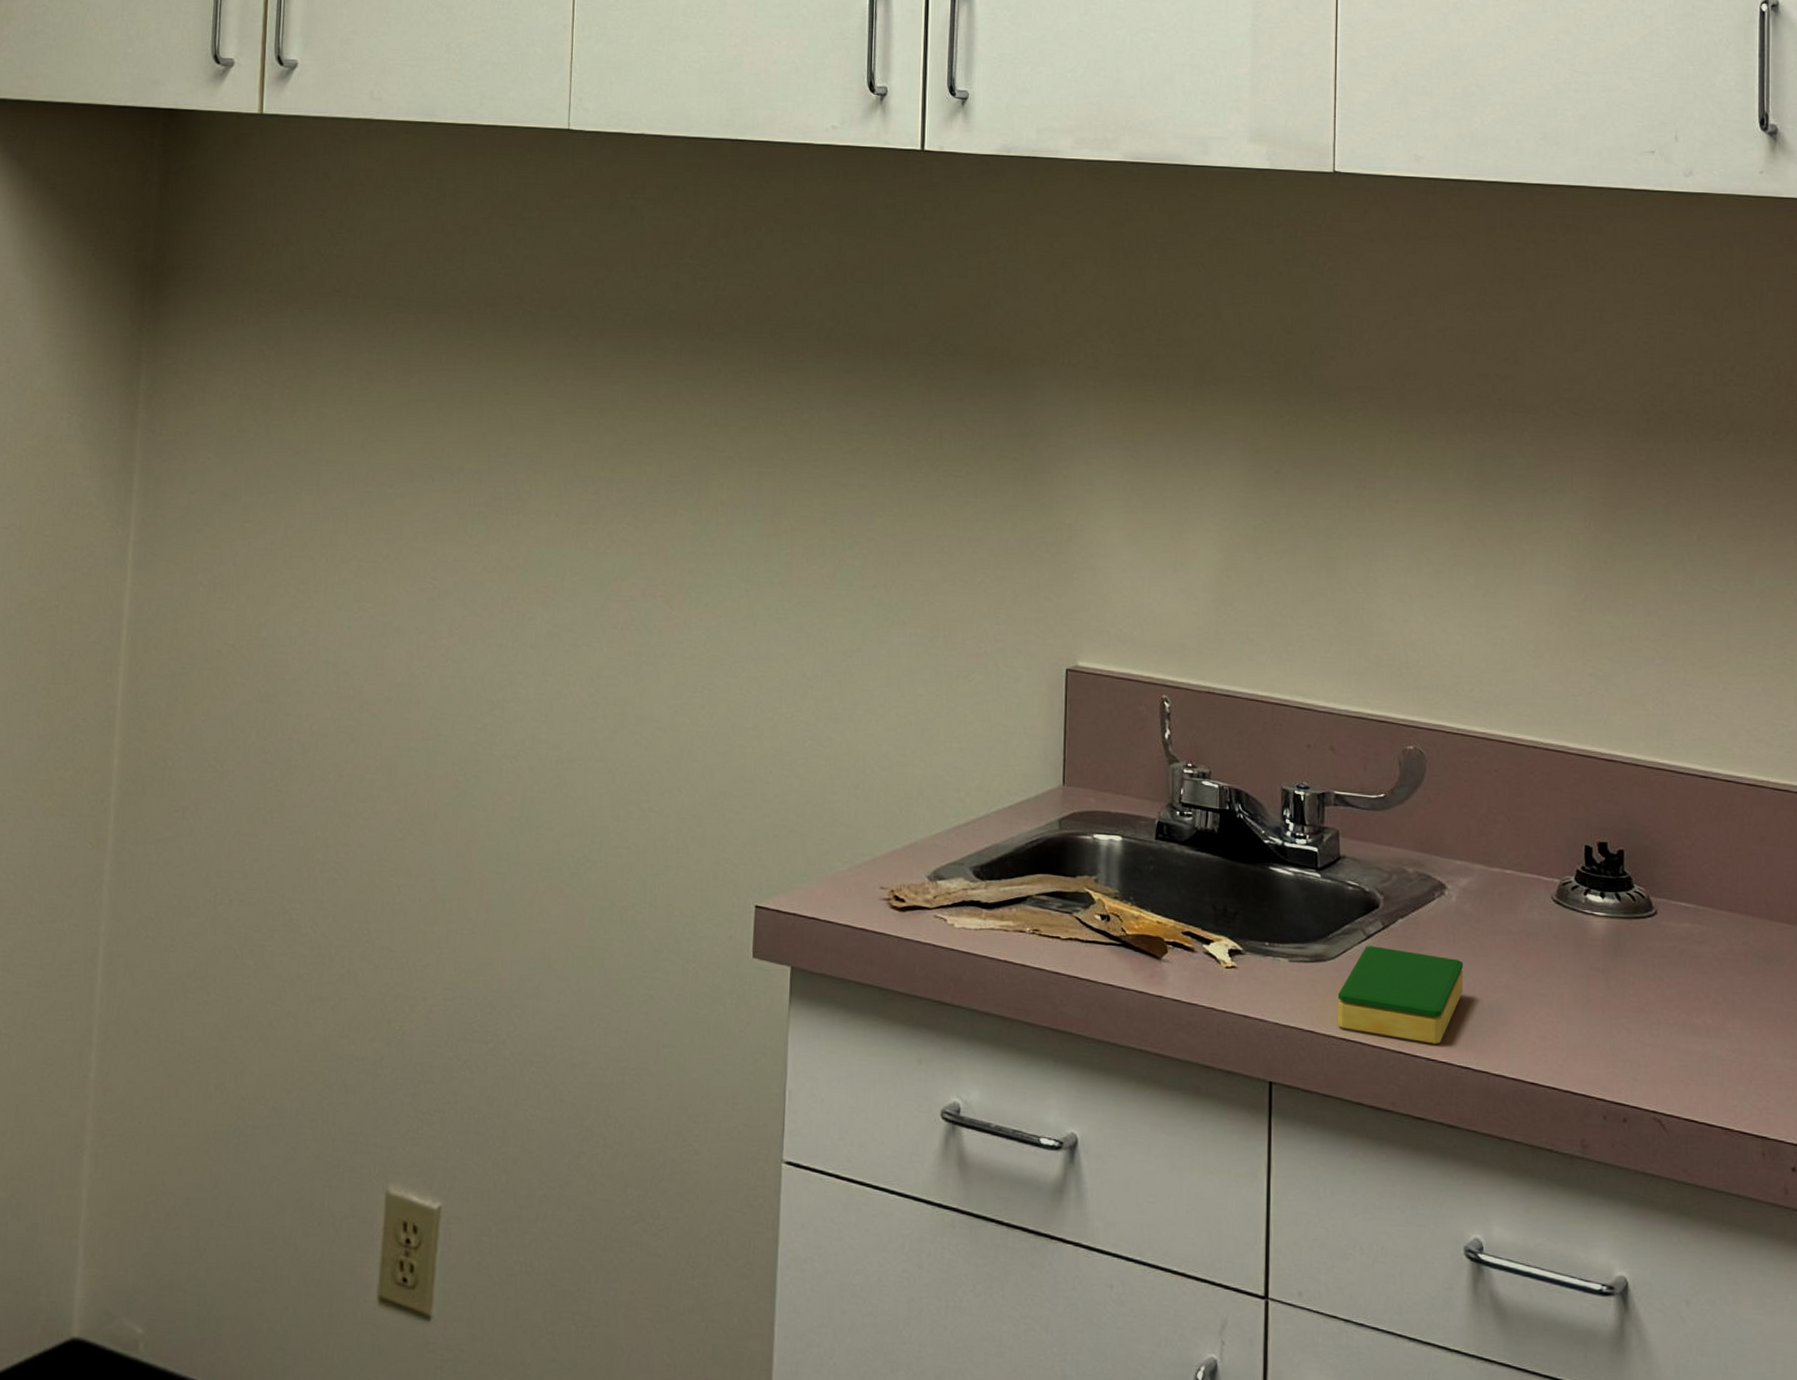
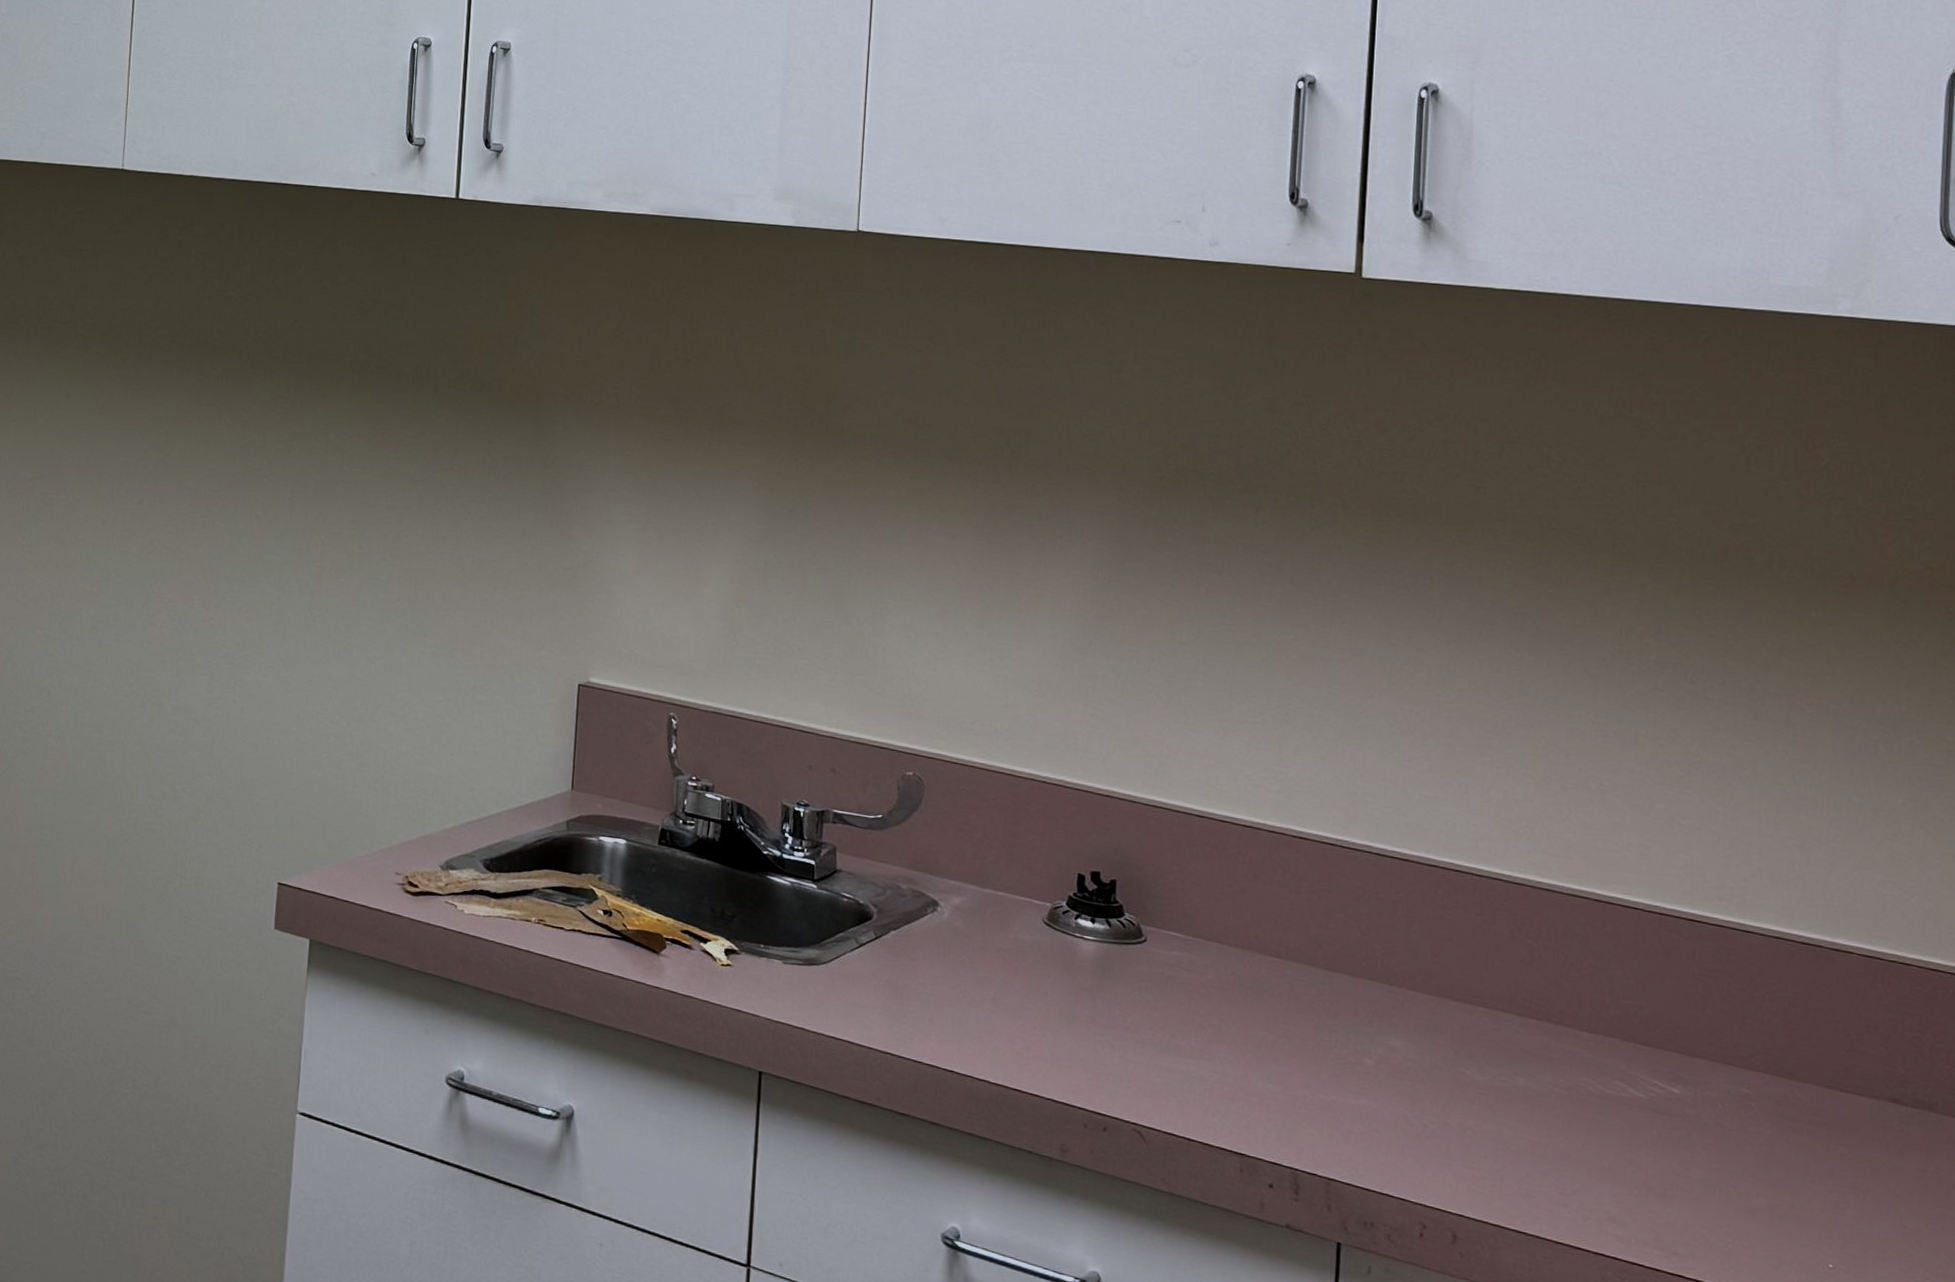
dish sponge: present [1337,945,1464,1044] -> none [827,953,953,1048]

